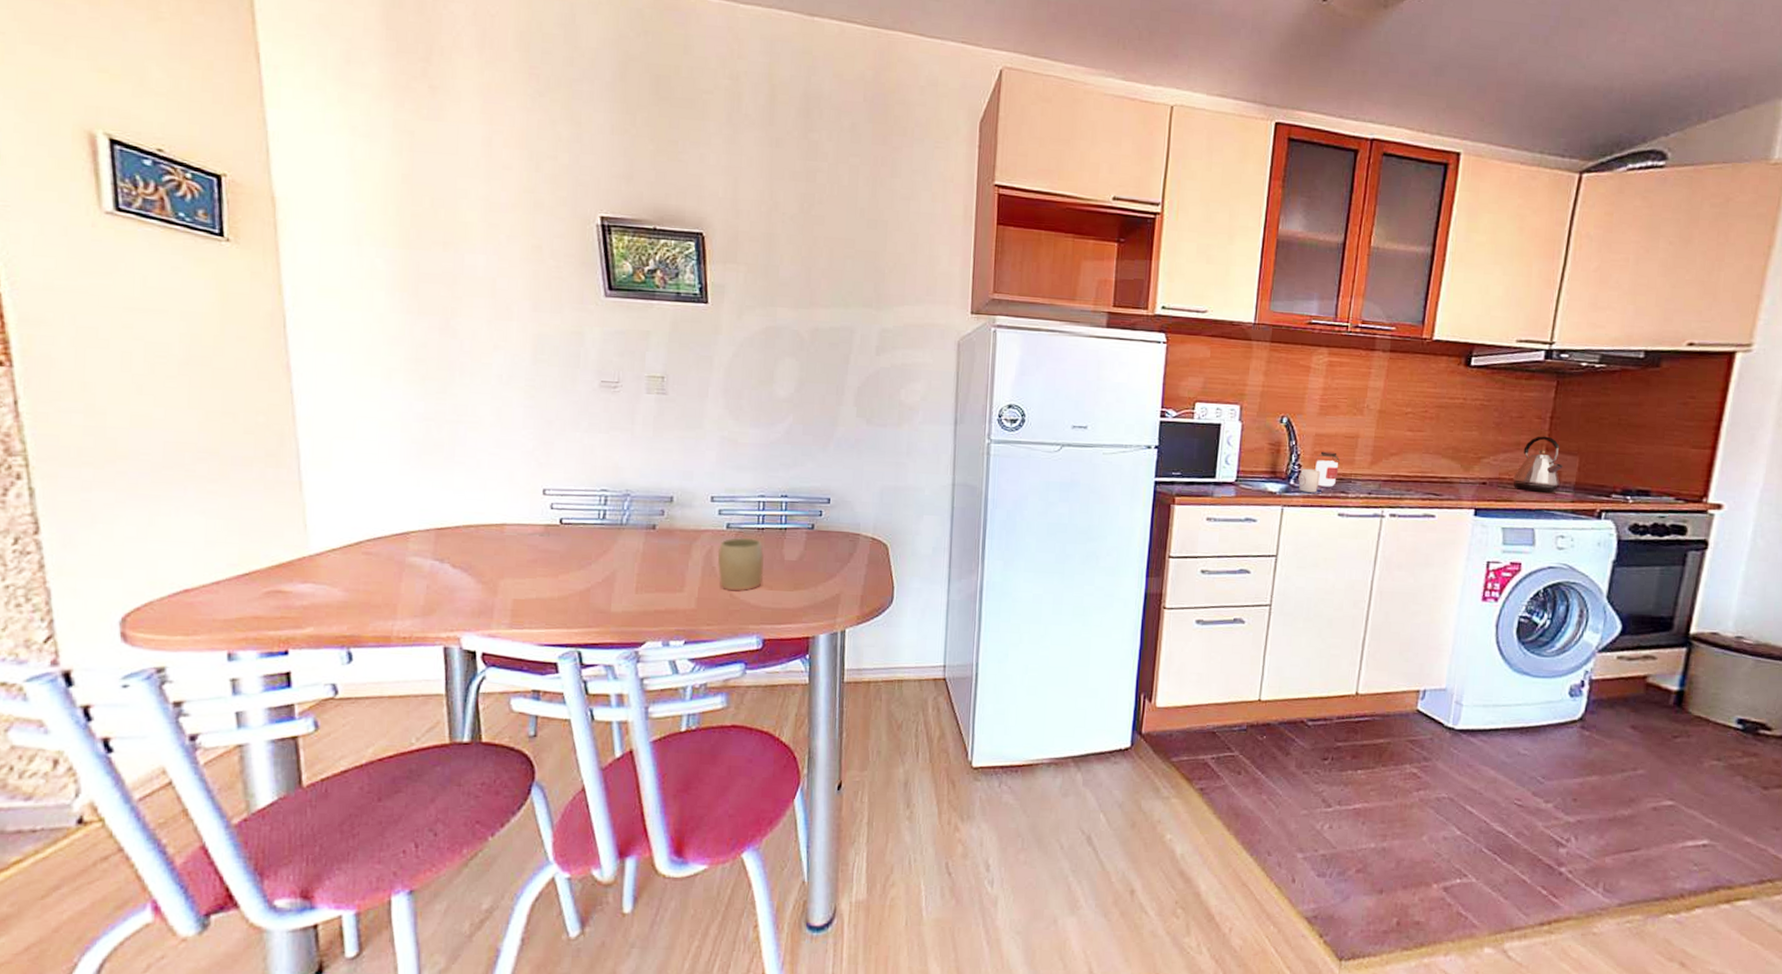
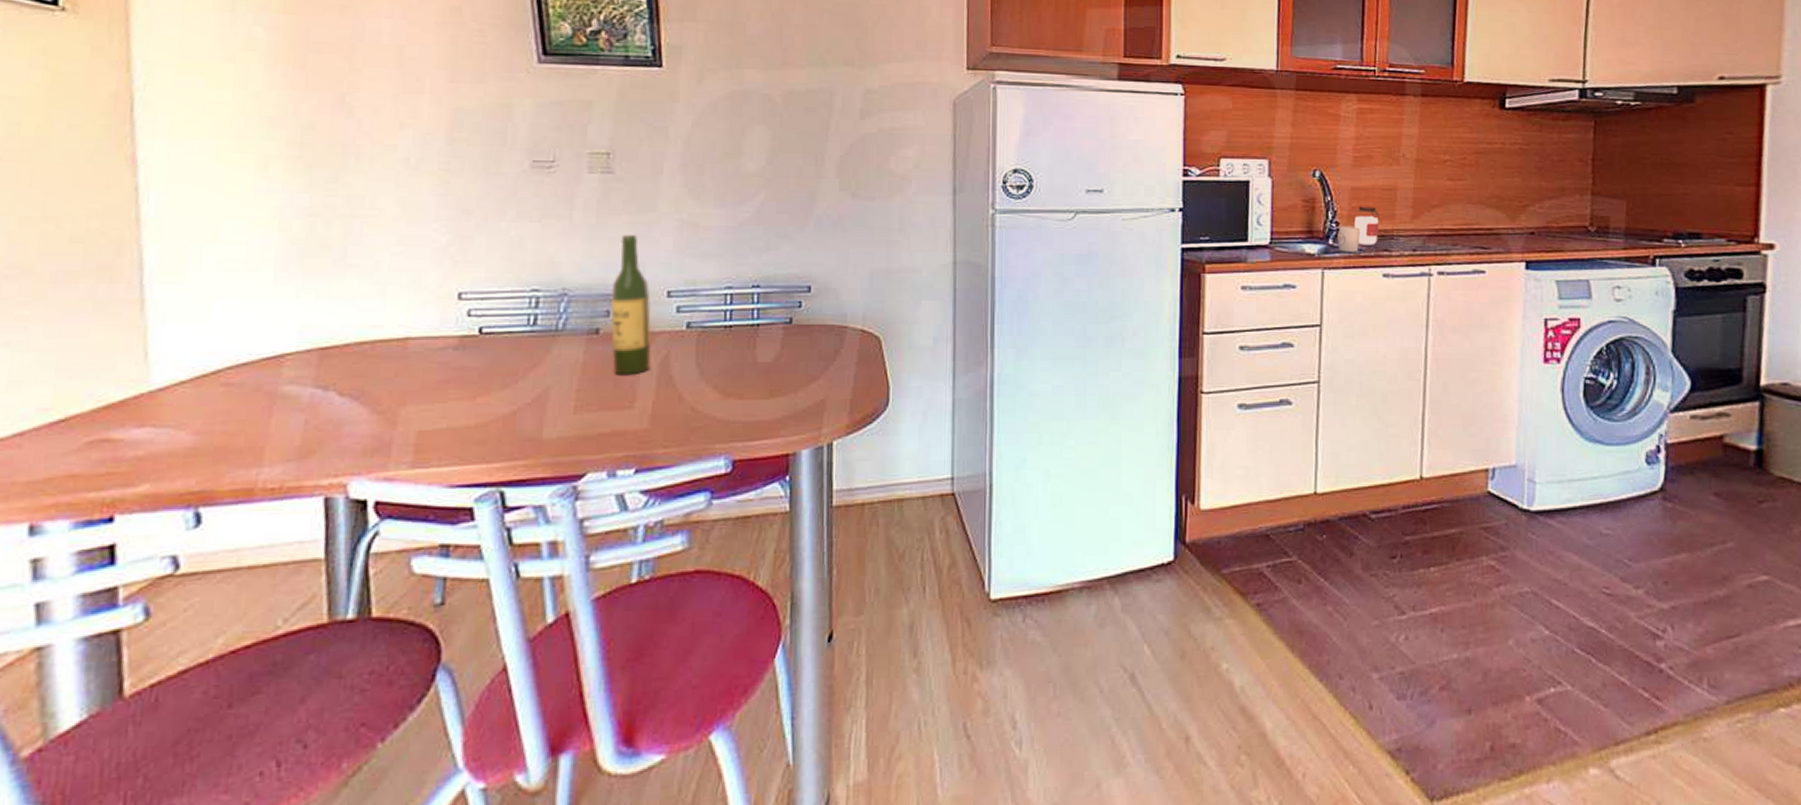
wine bottle: none [665,447,698,565] -> present [611,234,652,376]
mug: present [717,538,765,592] -> none [675,339,734,404]
kettle: present [1513,436,1563,494] -> none [1561,179,1611,241]

